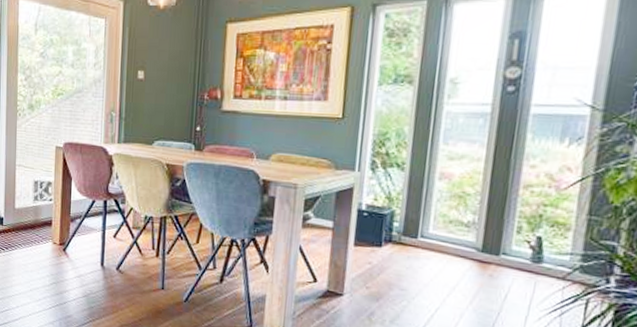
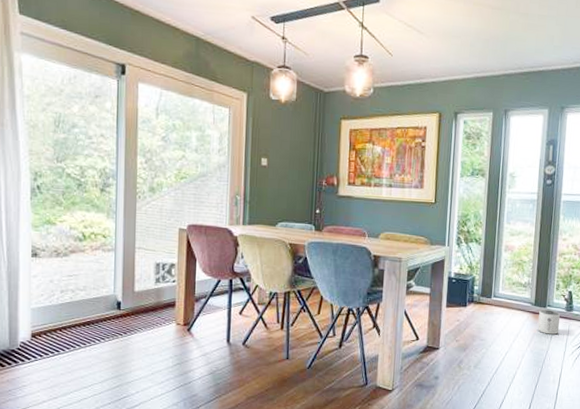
humidifier: none [485,258,521,293] -> present [538,309,560,335]

